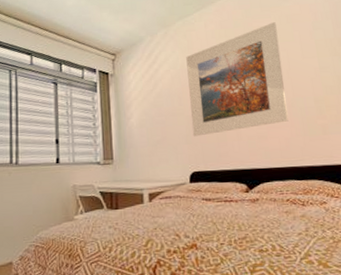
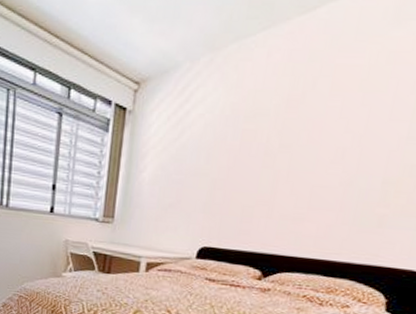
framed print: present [186,22,289,137] -> none [213,61,370,206]

